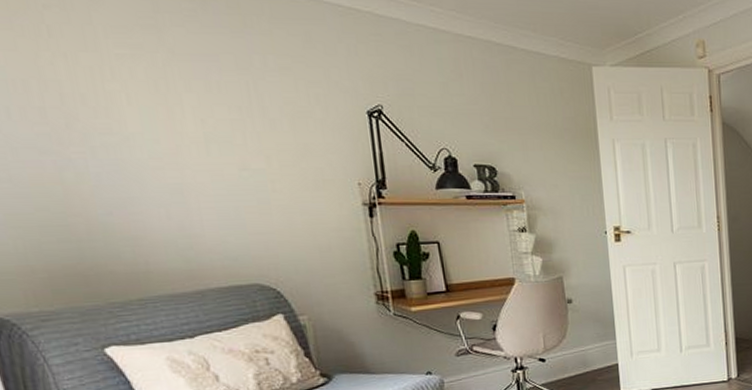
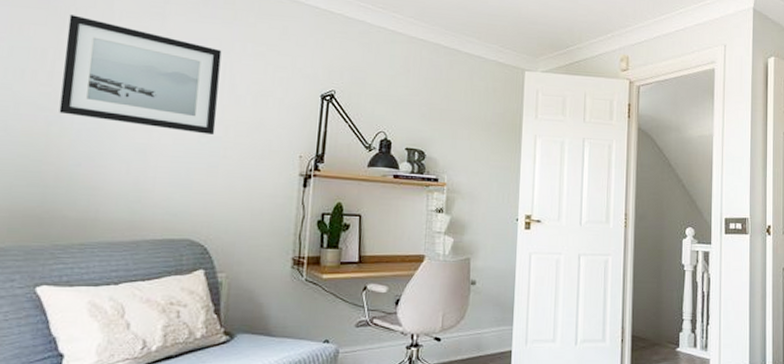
wall art: none [42,35,256,167] -> present [59,15,222,135]

